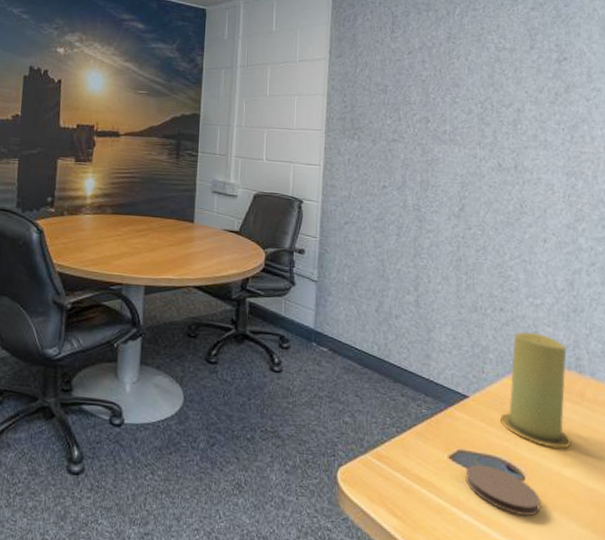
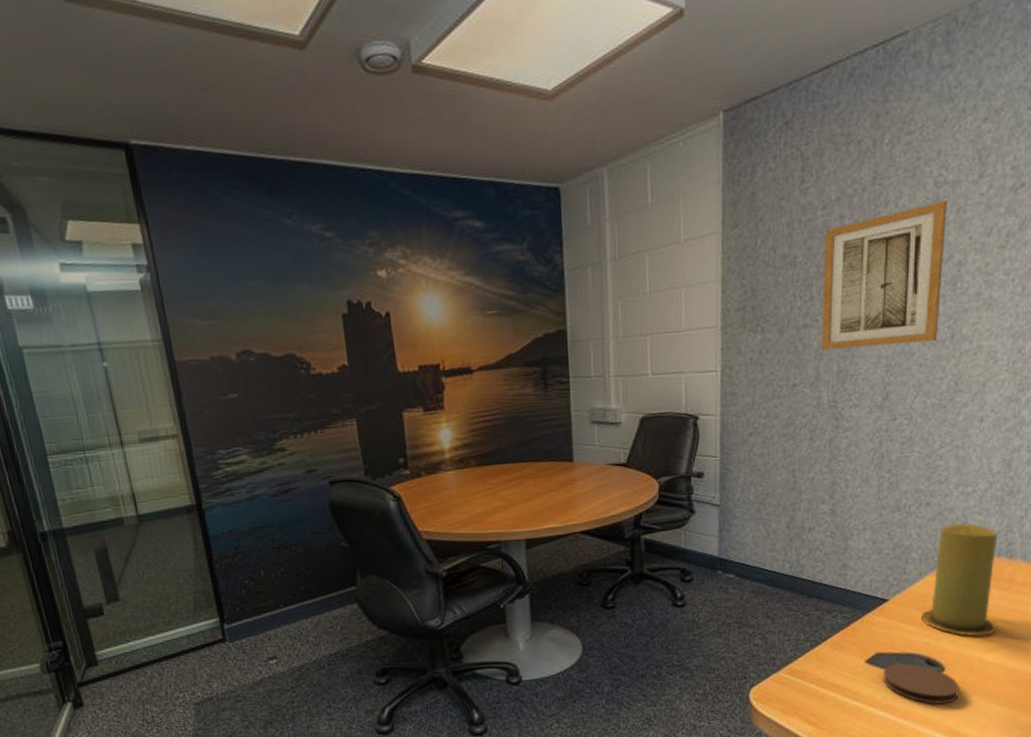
wall art: none [406,61,507,169] -> present [820,200,947,350]

